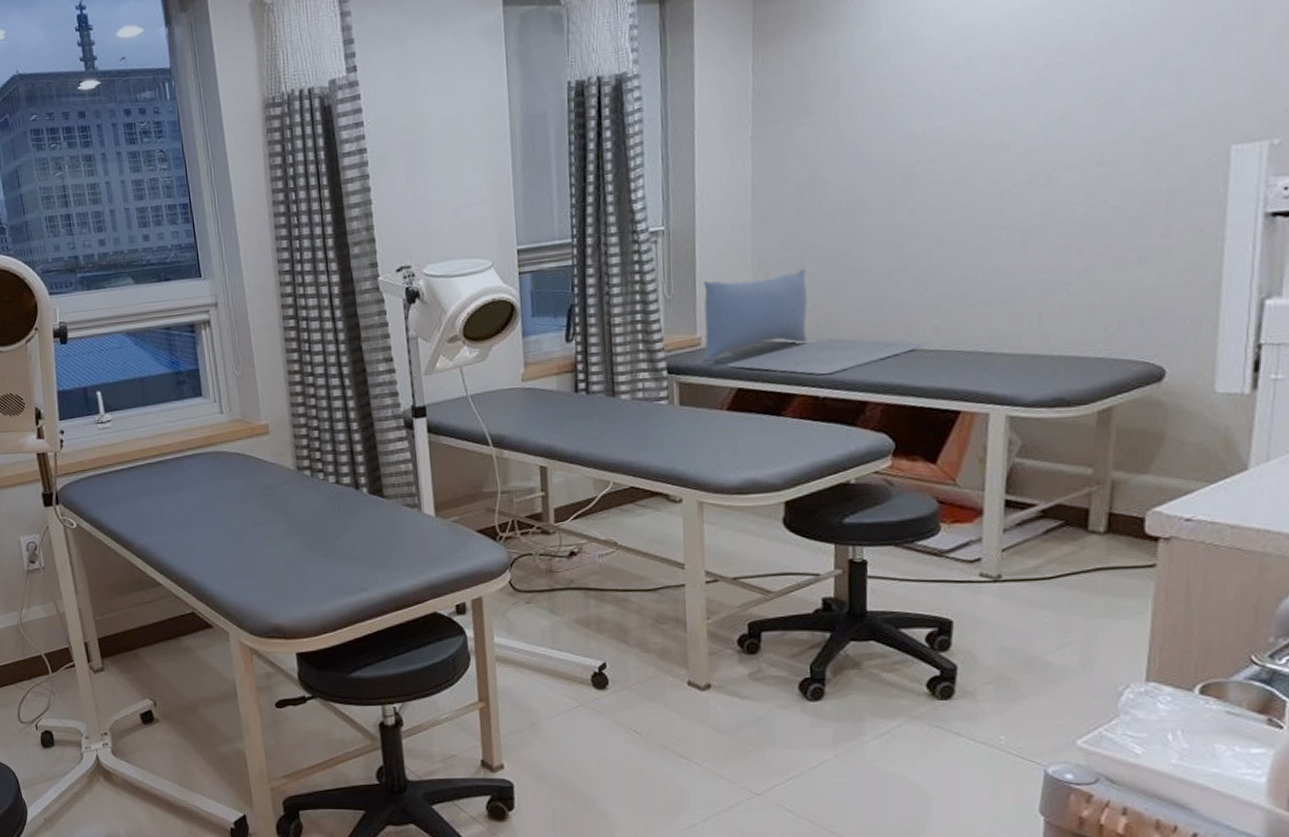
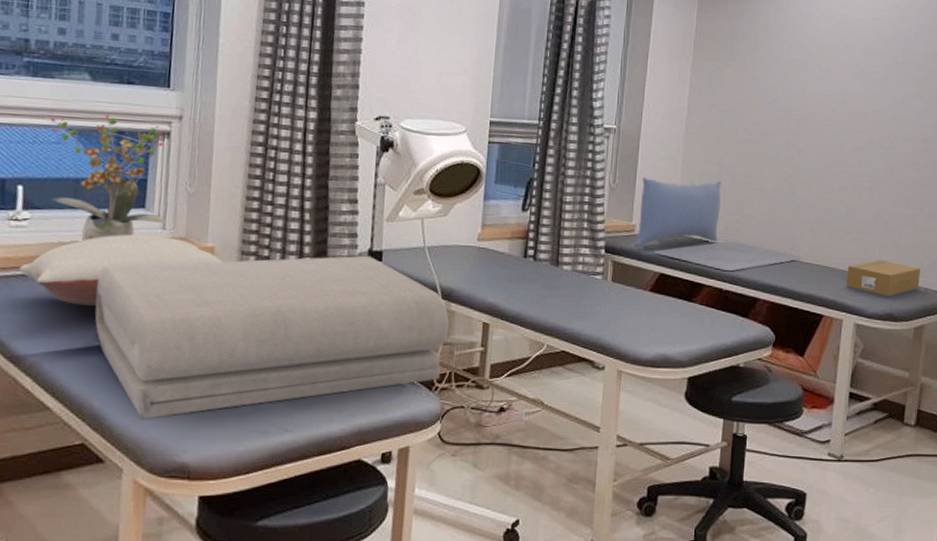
potted plant: none [109,313,224,434] -> present [50,114,168,241]
pillow: none [113,420,278,492] -> present [20,234,223,306]
towel: none [176,412,505,588] -> present [95,255,449,419]
box: none [990,331,1105,377] -> present [845,259,921,297]

